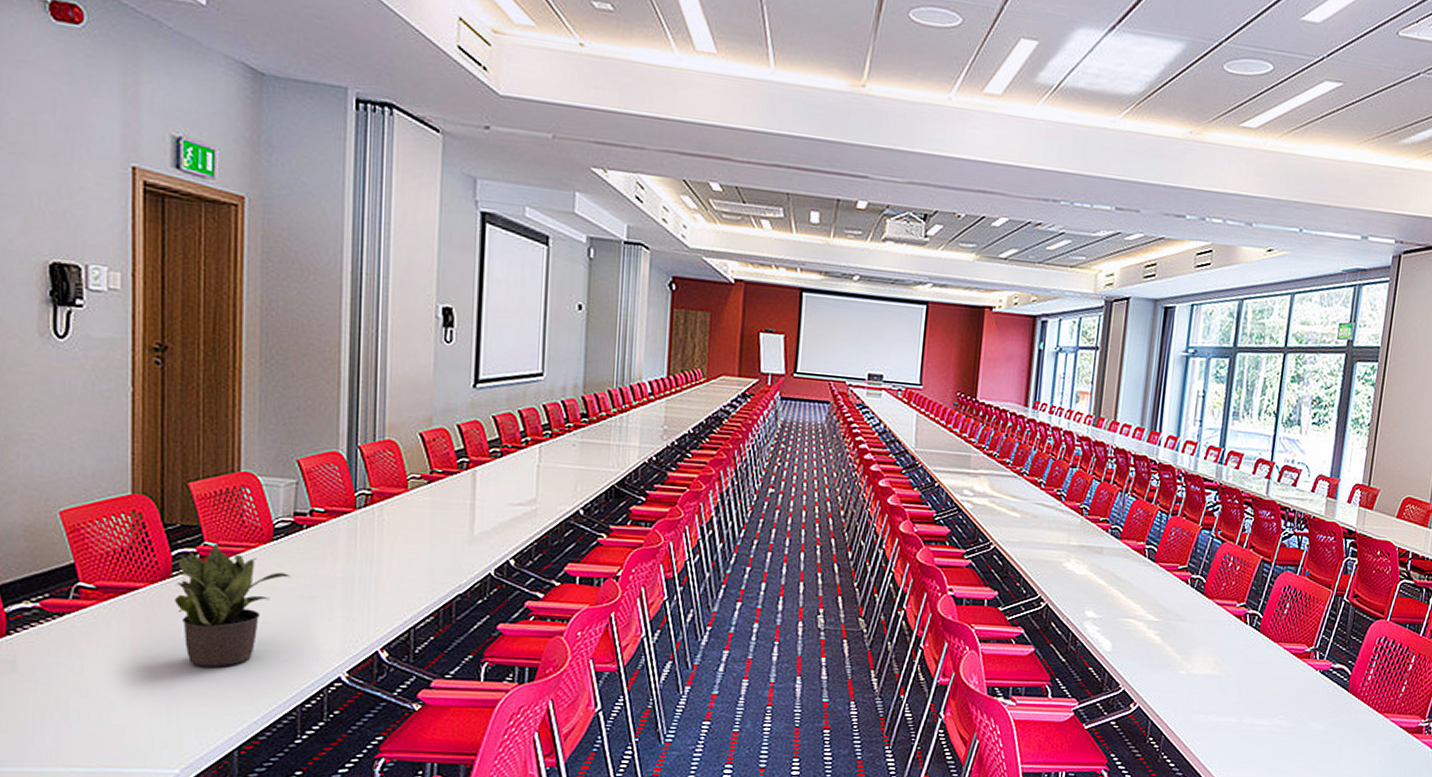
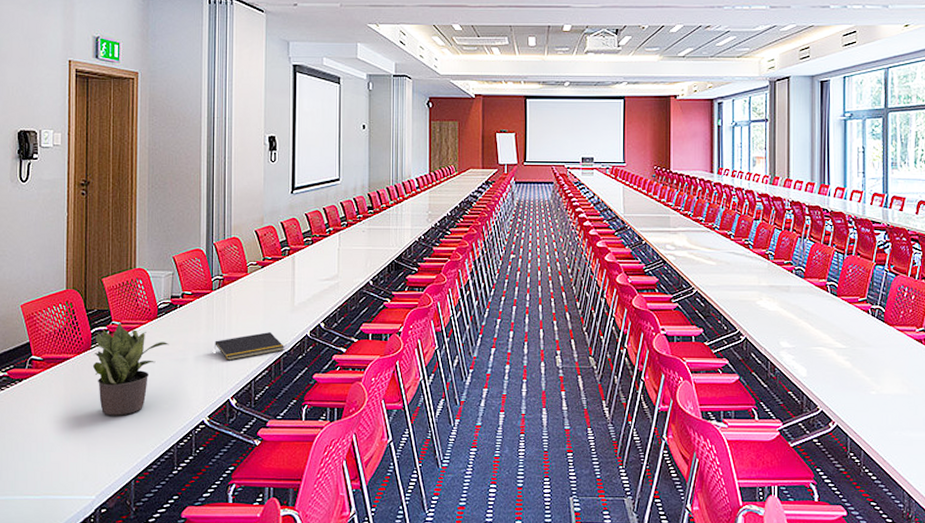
notepad: none [356,567,458,602] -> present [213,332,284,361]

